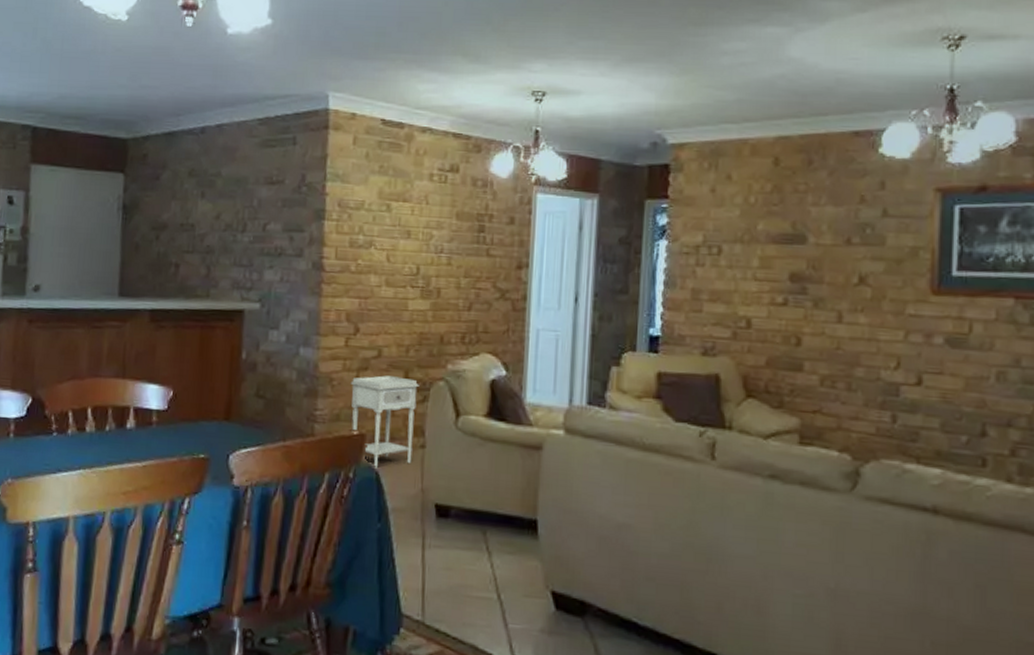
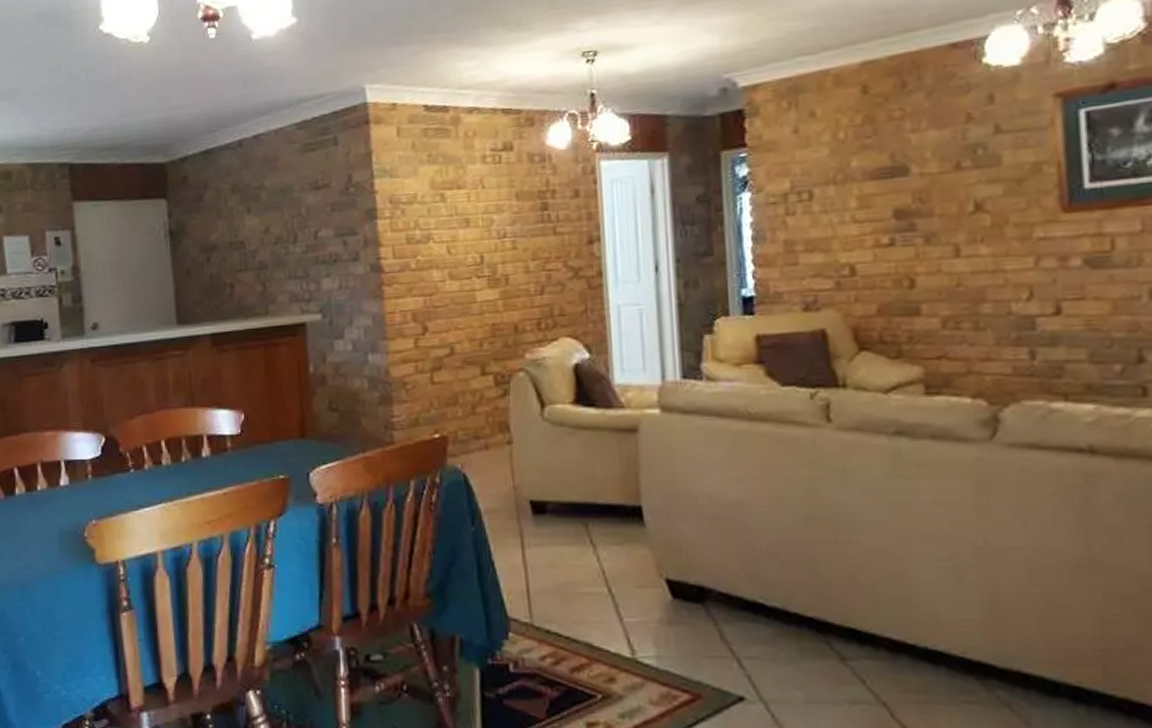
nightstand: present [350,375,419,469] -> none [425,372,499,471]

